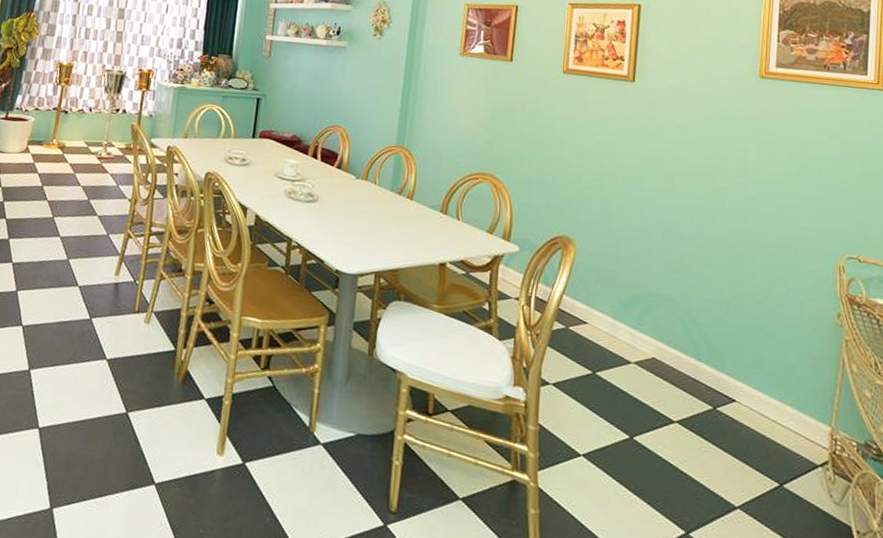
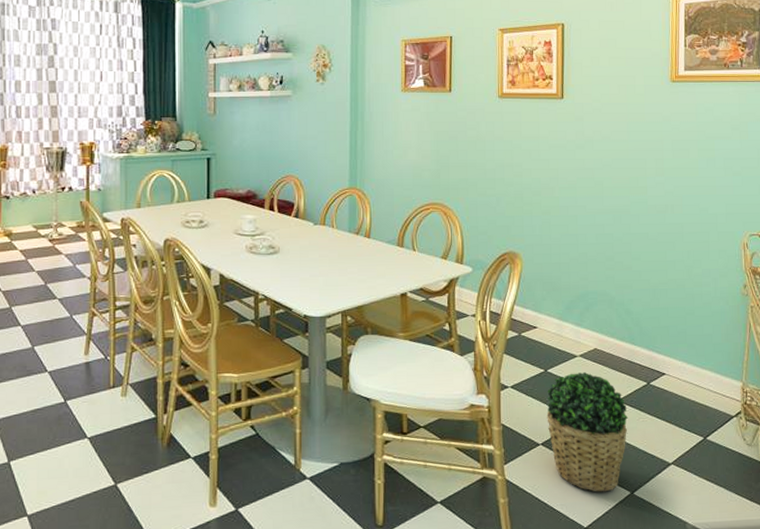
potted plant: none [591,380,688,526] -> present [546,371,629,492]

